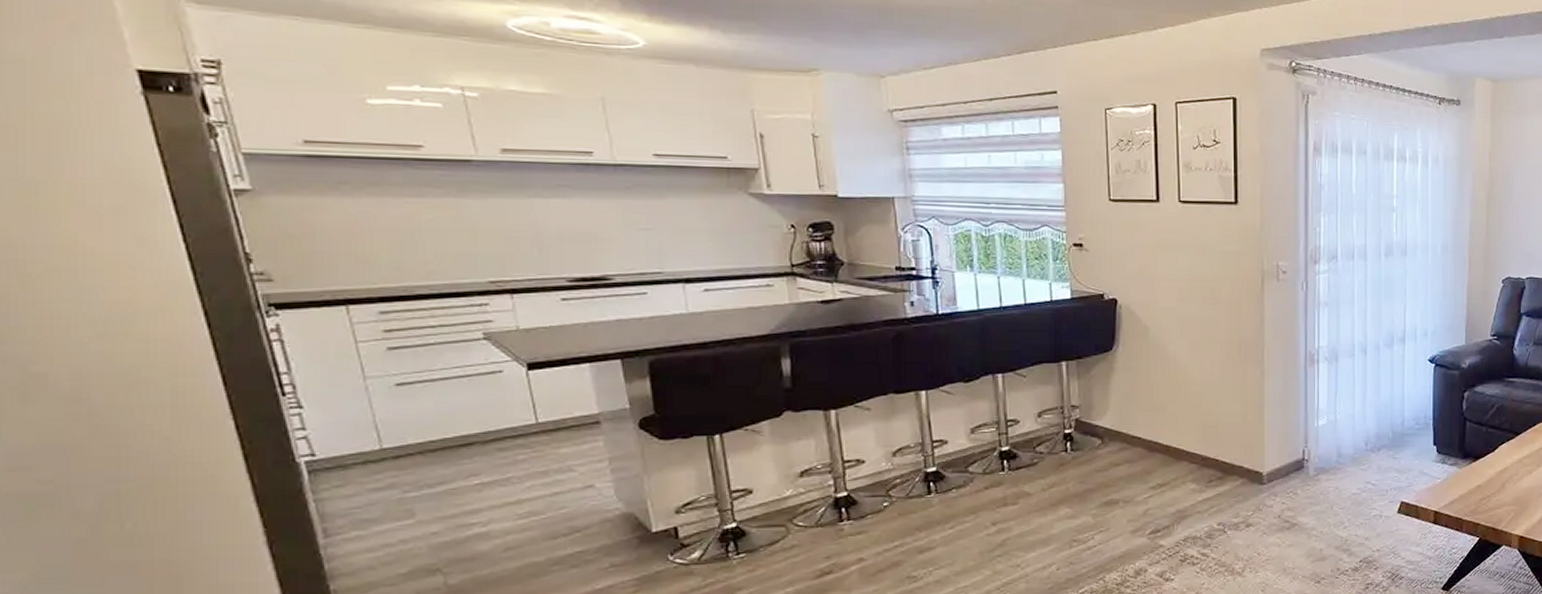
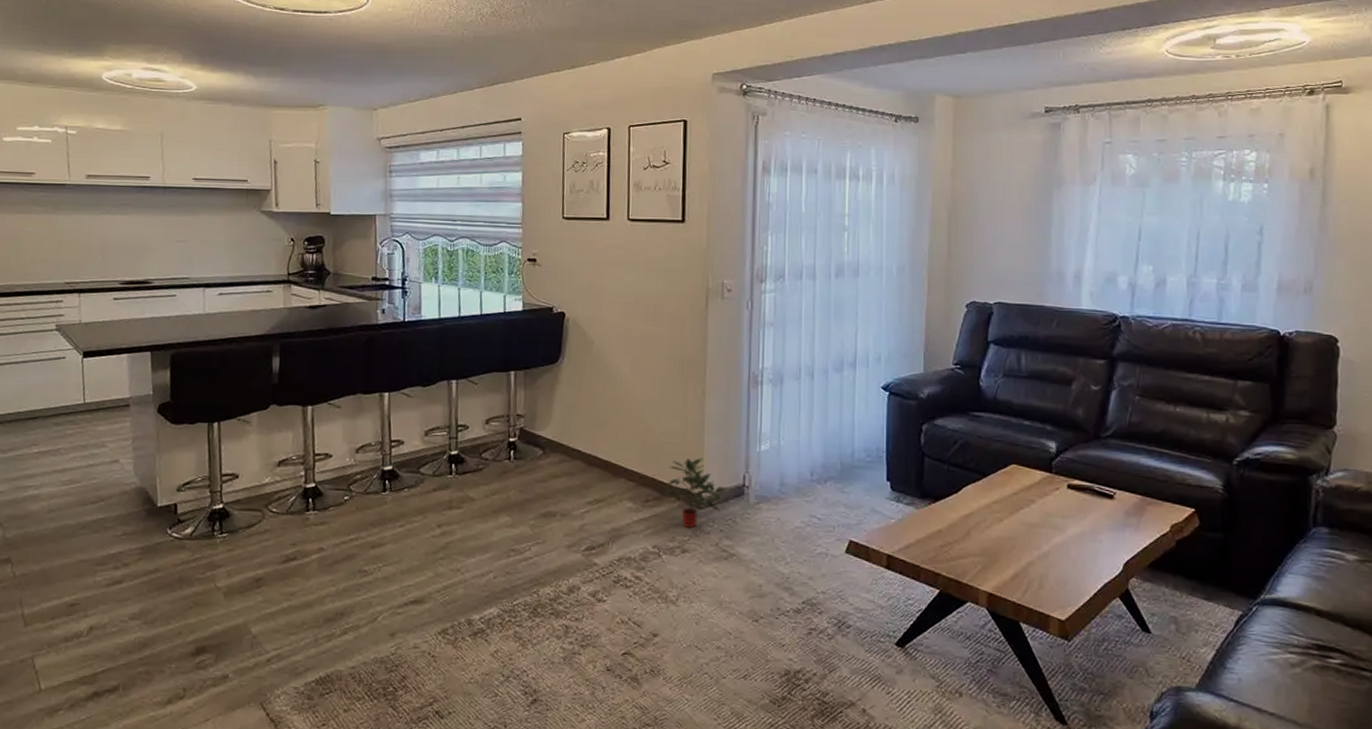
potted plant: none [1226,436,1292,504] -> present [663,458,732,529]

